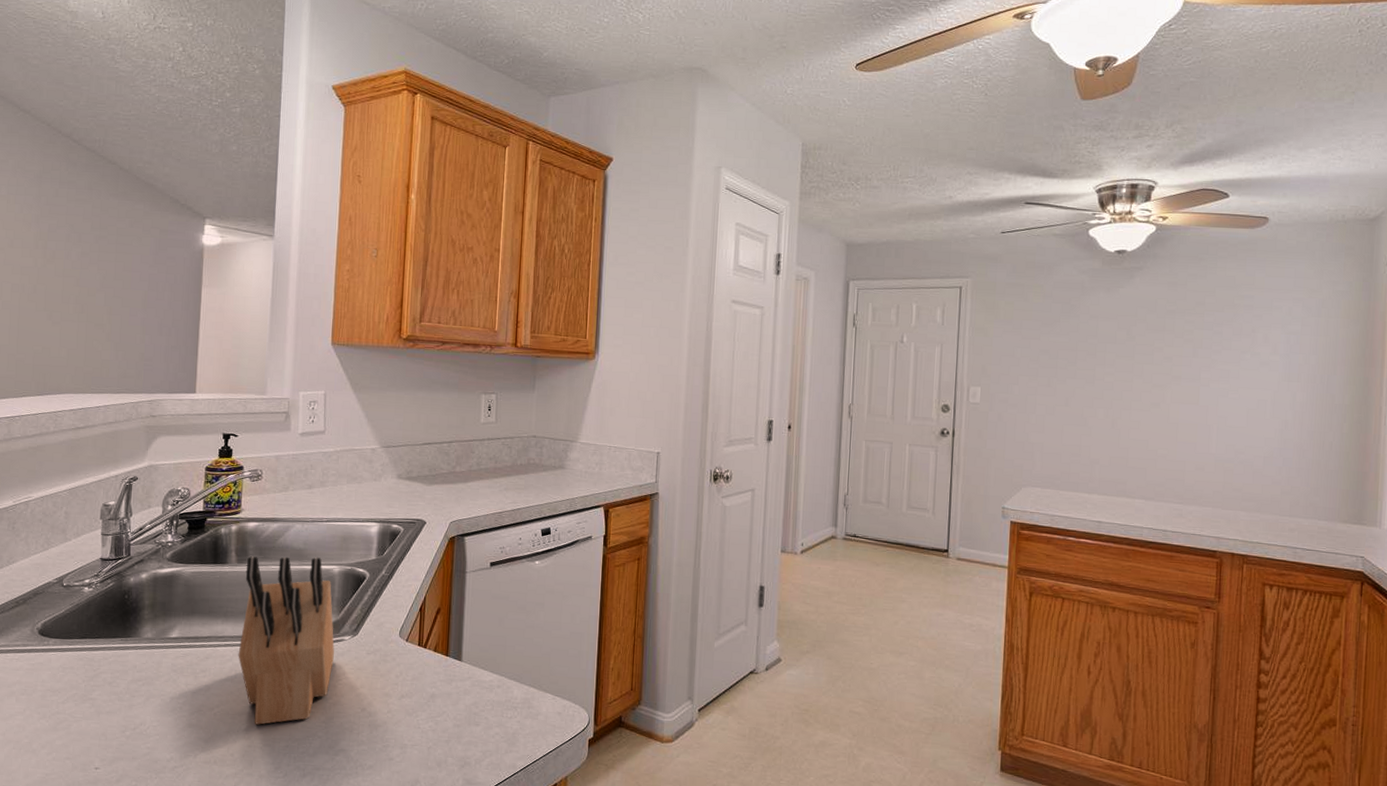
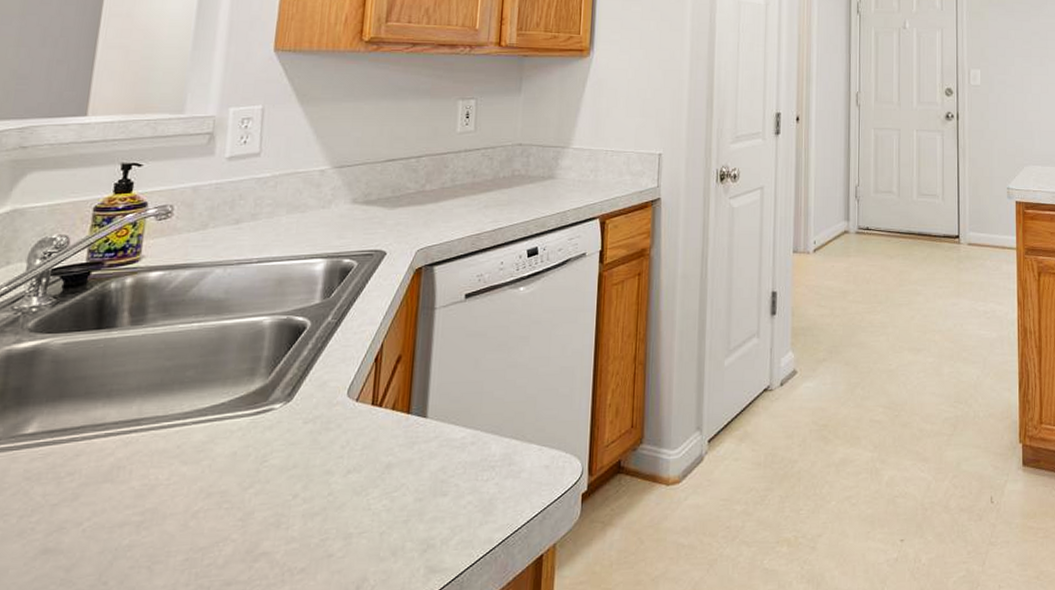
knife block: present [238,556,335,725] -> none [123,307,260,537]

